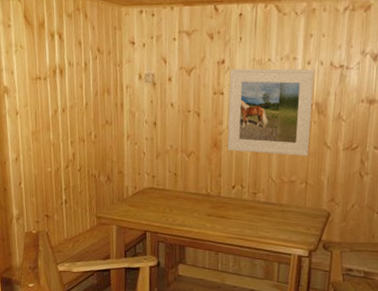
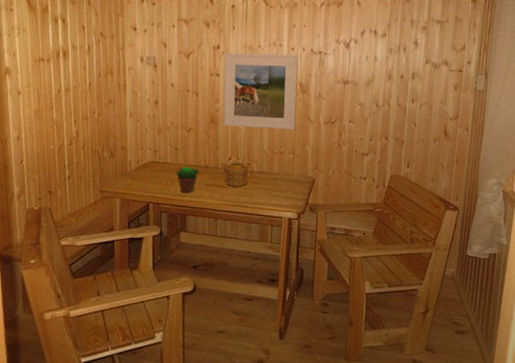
succulent plant: none [173,193,200,222] -> present [175,166,199,193]
teapot: none [222,190,260,218] -> present [219,162,253,187]

